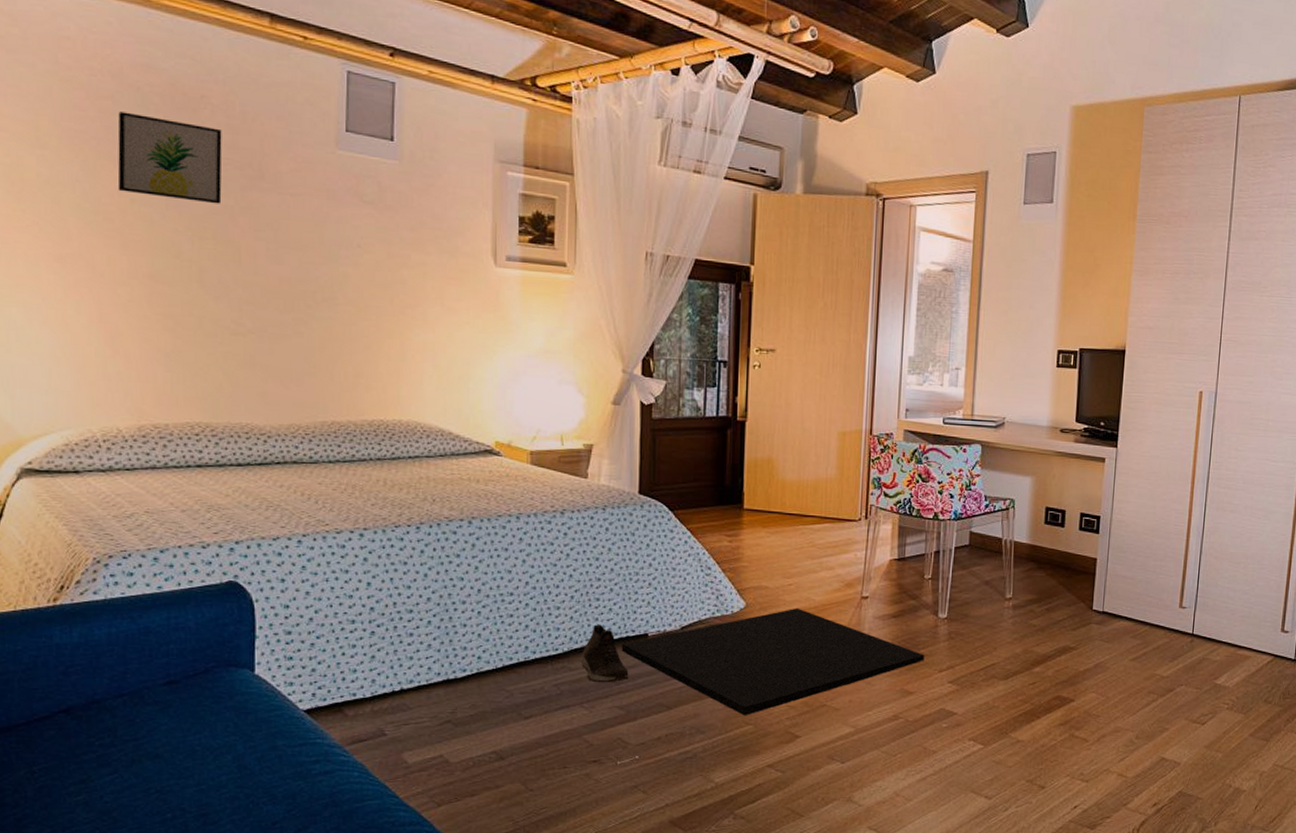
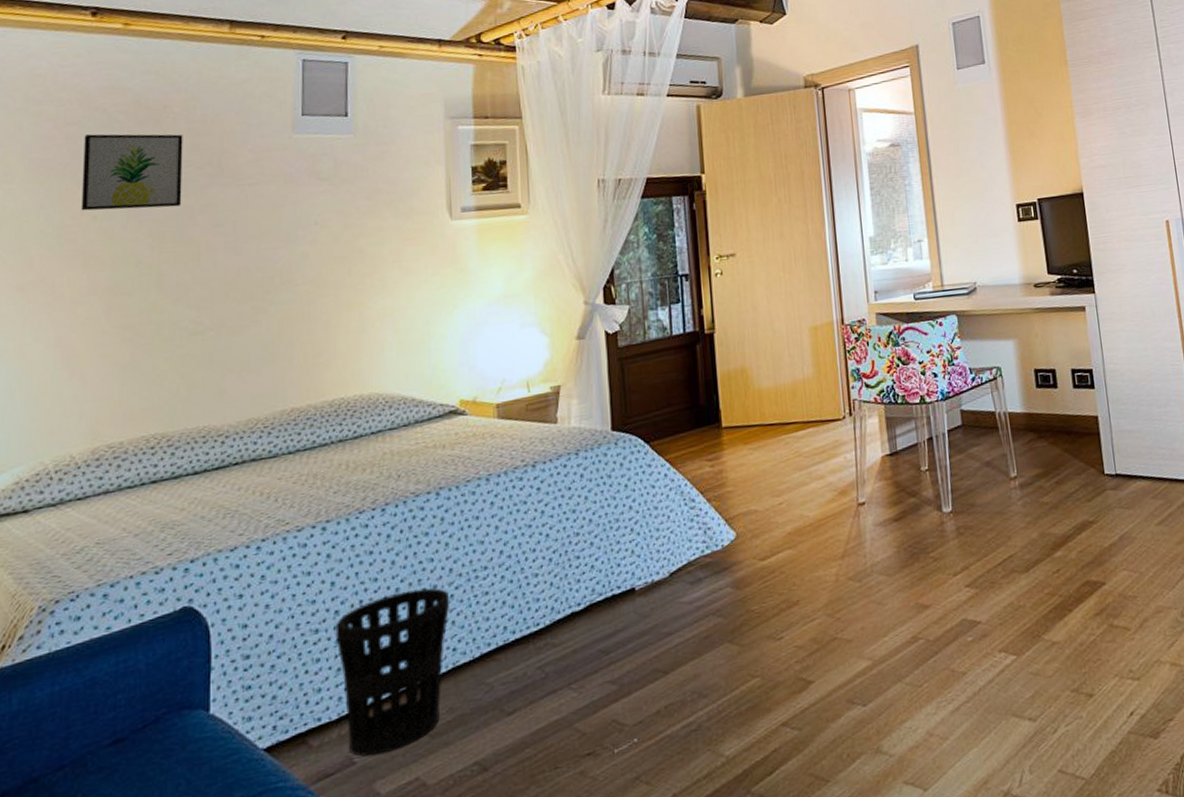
wastebasket: none [370,601,477,732] -> present [335,587,450,757]
shoe: present [581,624,629,683] -> none [565,586,619,657]
doormat: present [621,607,924,716] -> none [607,528,936,668]

